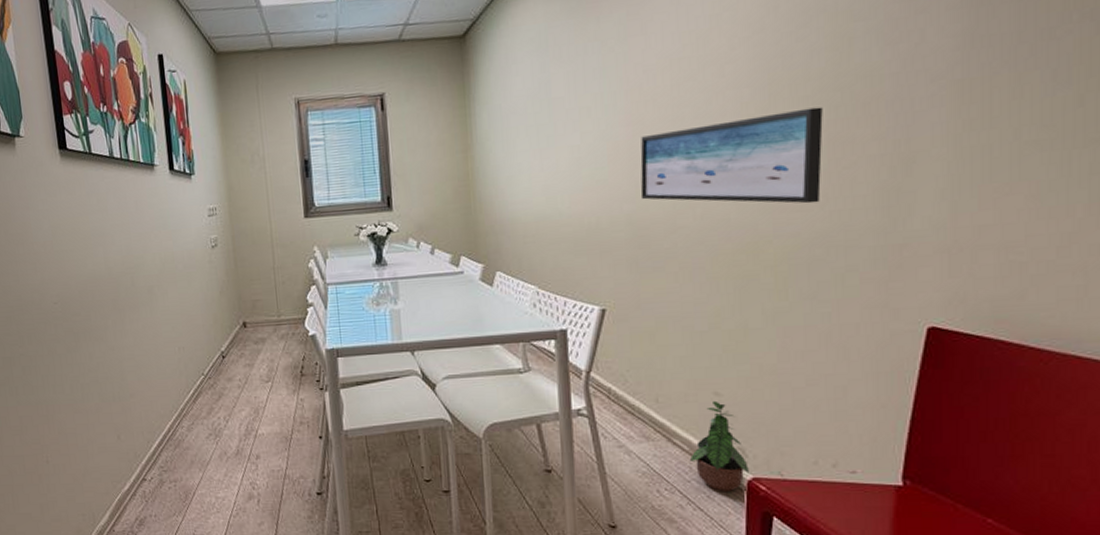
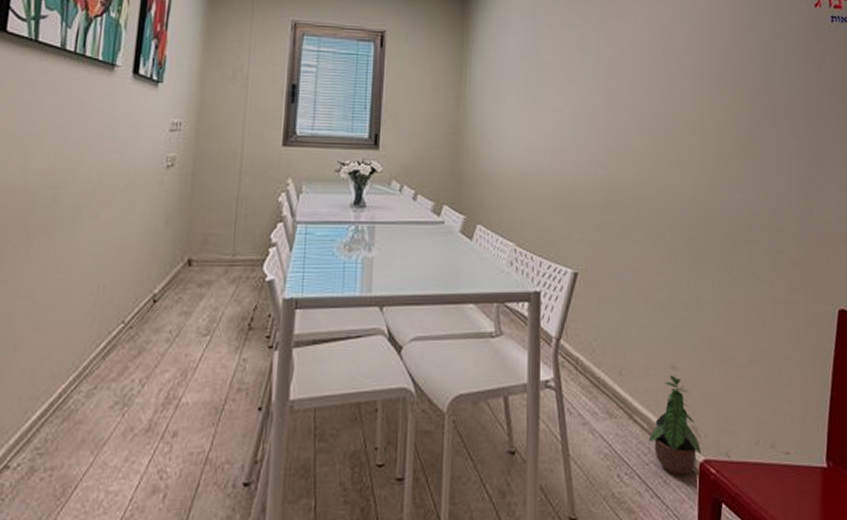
wall art: present [640,107,823,204] -> none [613,103,757,187]

